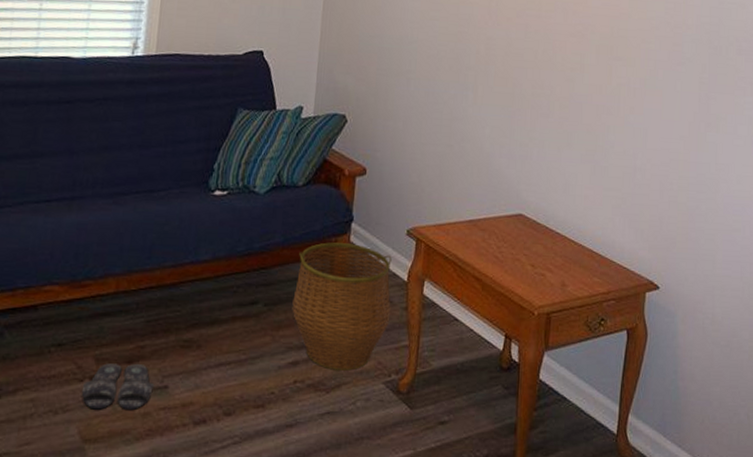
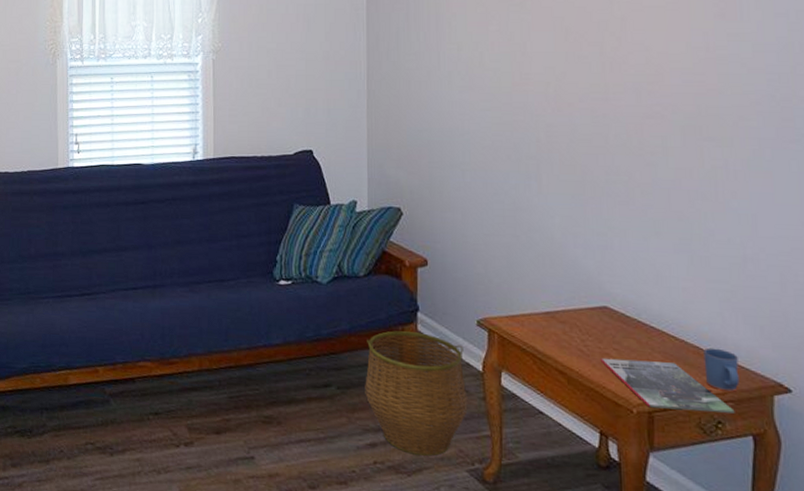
slippers: present [81,363,155,411] -> none [179,432,242,477]
magazine: none [511,263,615,311] -> present [600,357,735,414]
mug: none [595,251,622,291] -> present [703,347,739,392]

